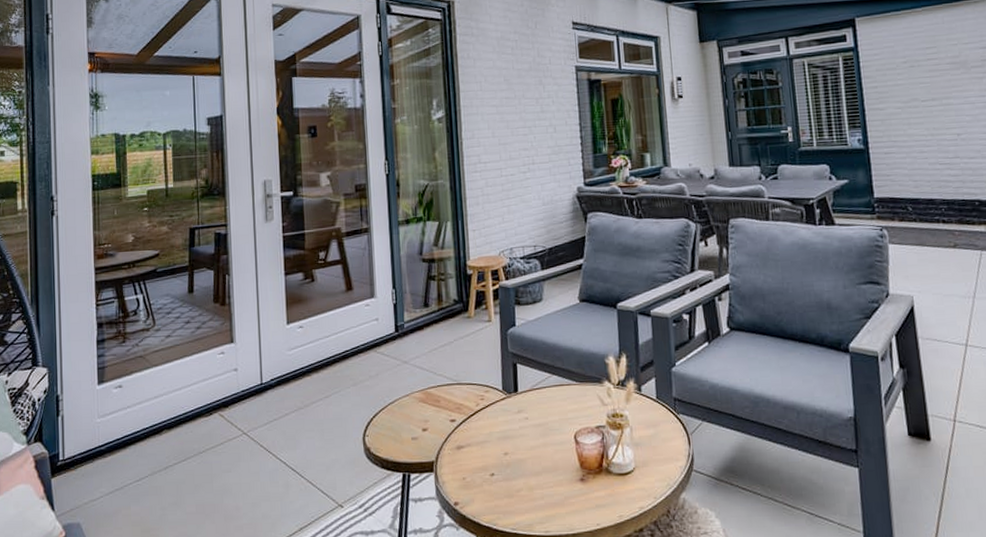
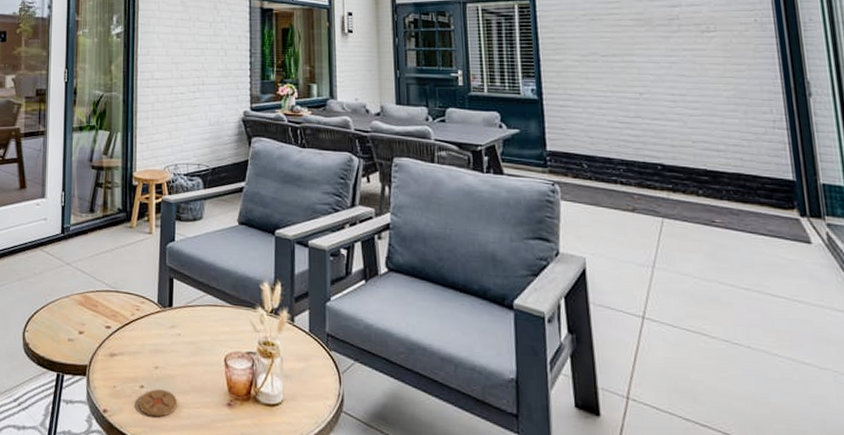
coaster: none [490,475,530,503] -> present [138,389,177,418]

